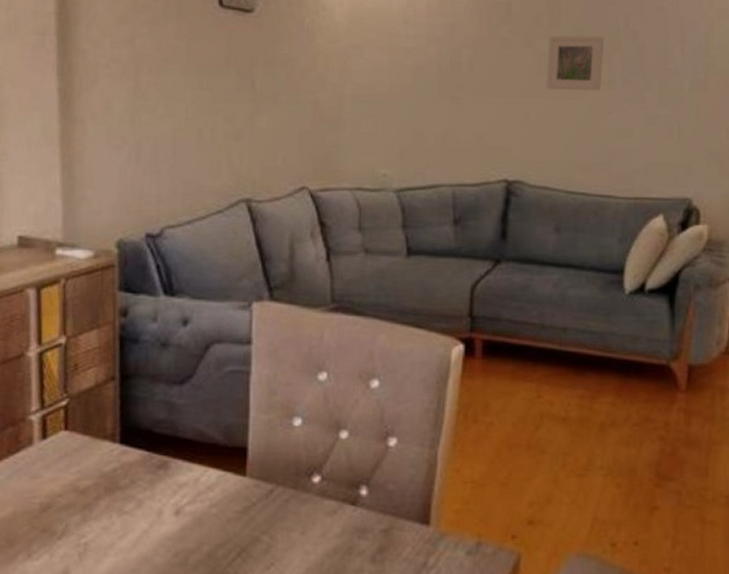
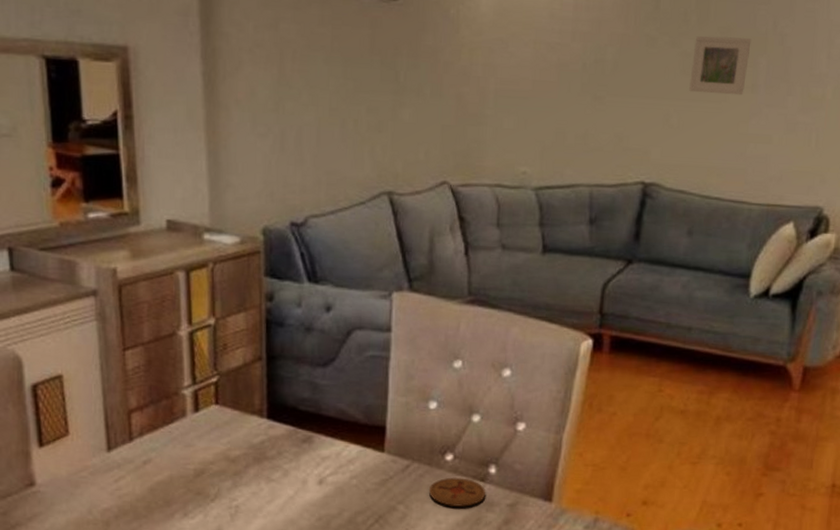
coaster: none [295,501,358,534] -> present [428,477,486,507]

